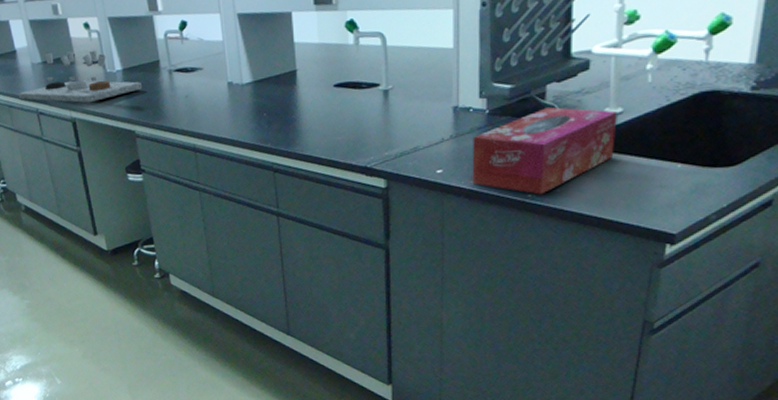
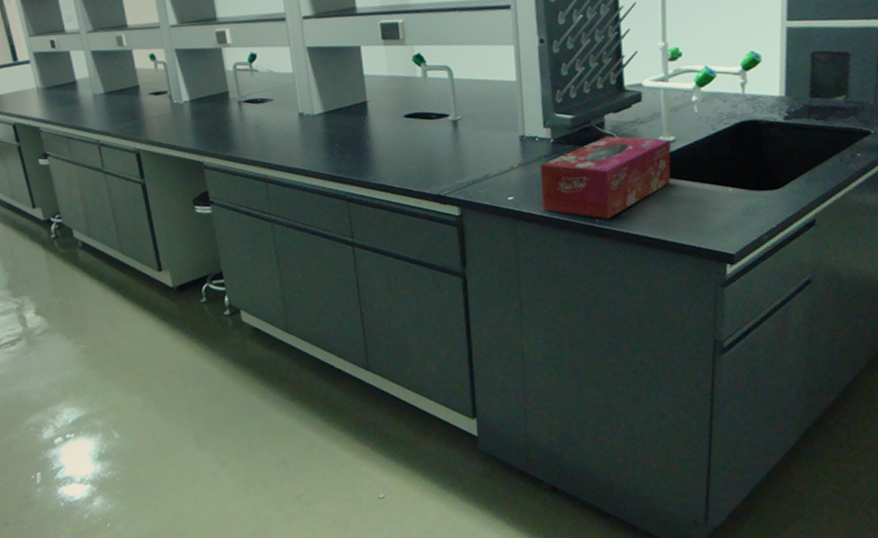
laboratory equipment: present [18,50,143,103] -> none [78,81,211,135]

